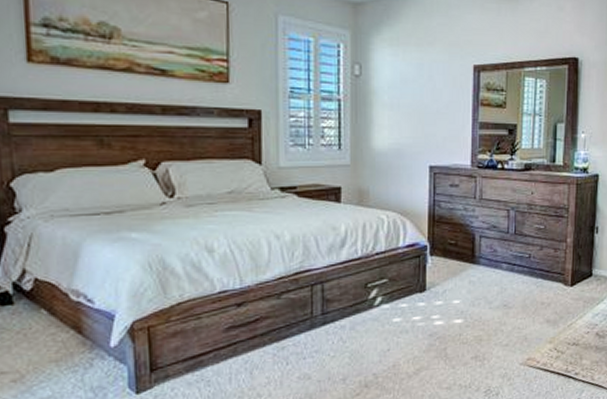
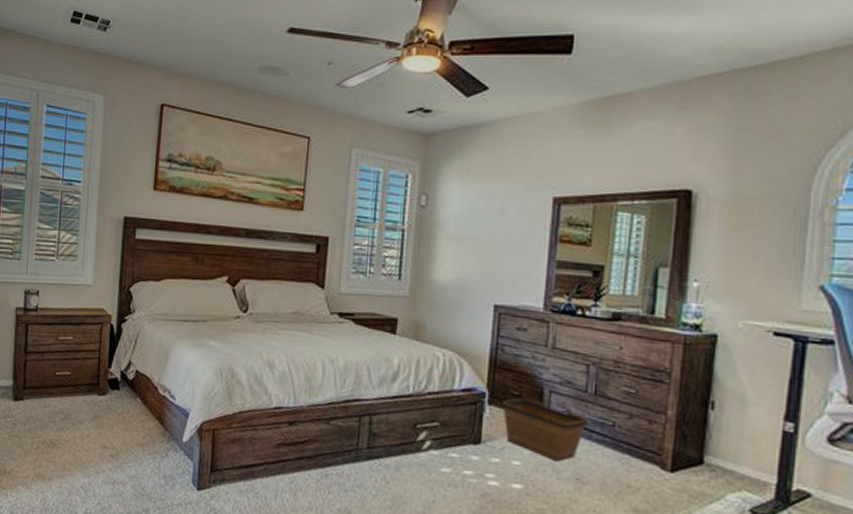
bicycle basket: none [441,245,511,294] -> present [501,398,589,461]

